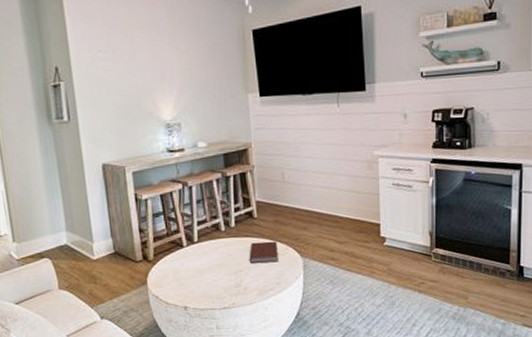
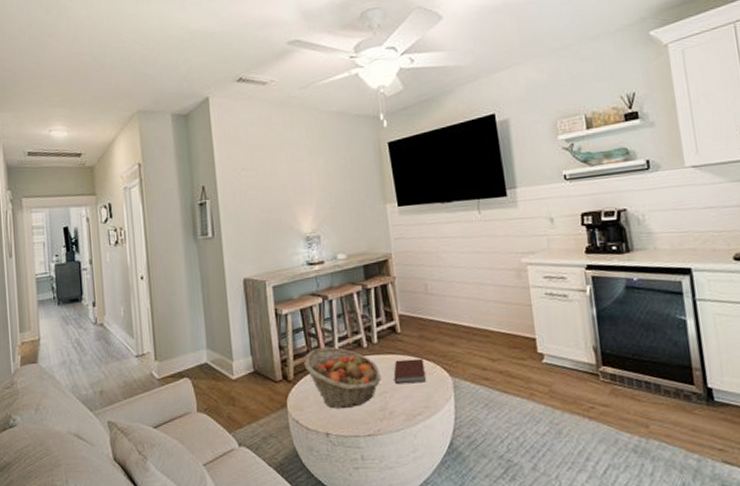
fruit basket: none [163,230,237,285] -> present [303,346,381,409]

